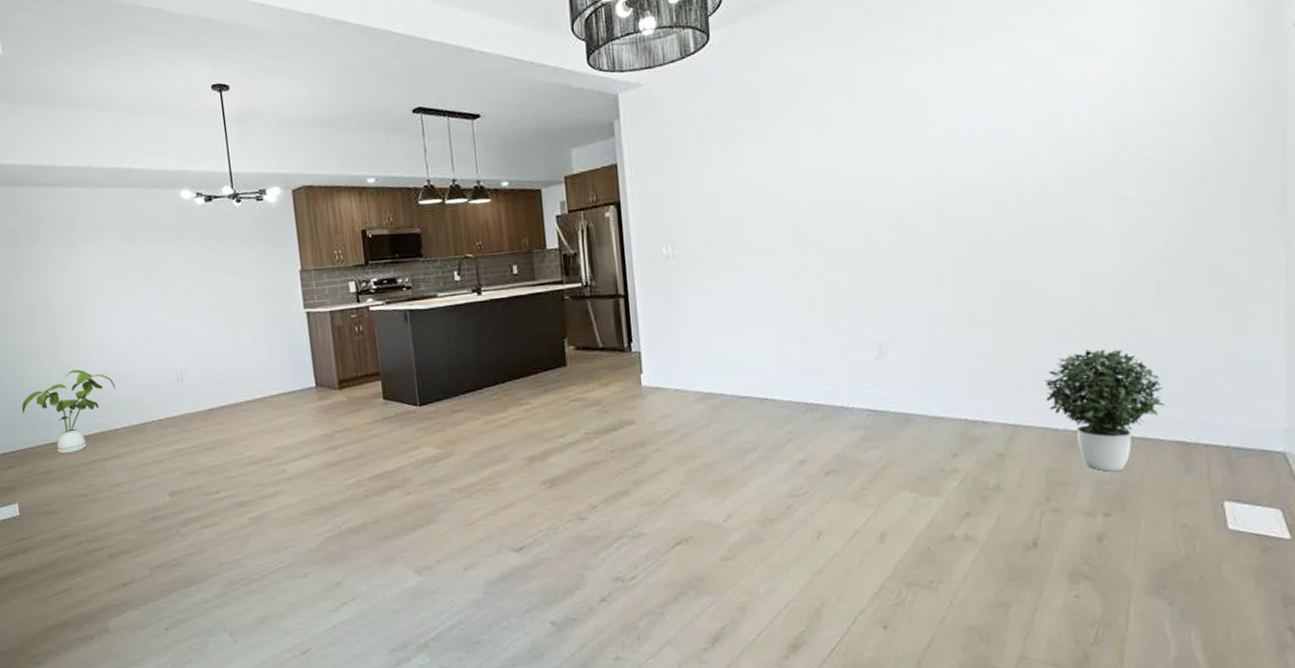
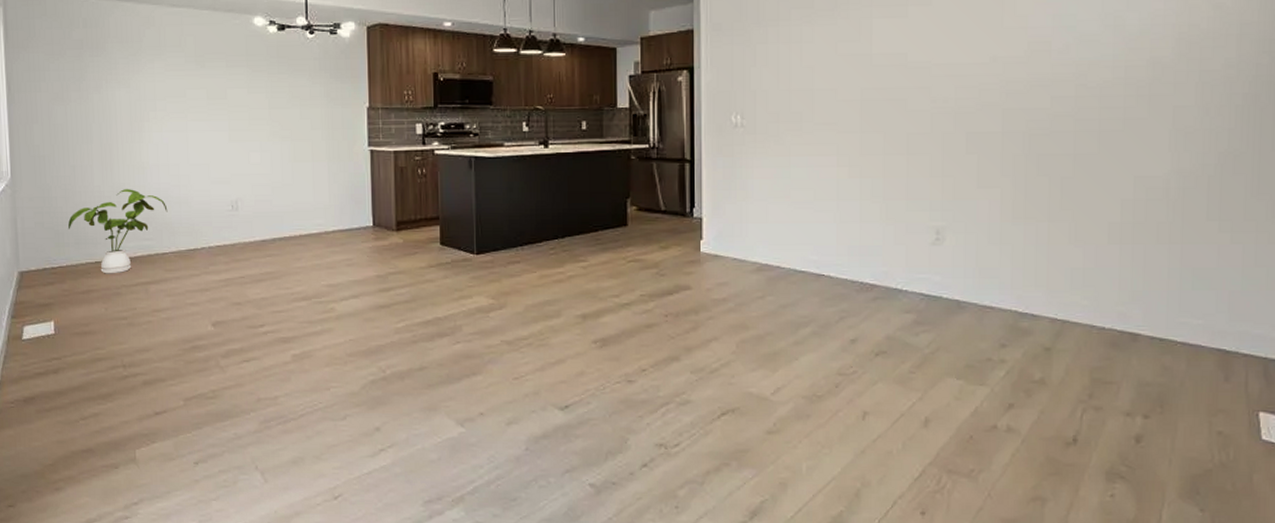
potted plant: present [1044,349,1166,472] -> none [1094,252,1209,374]

